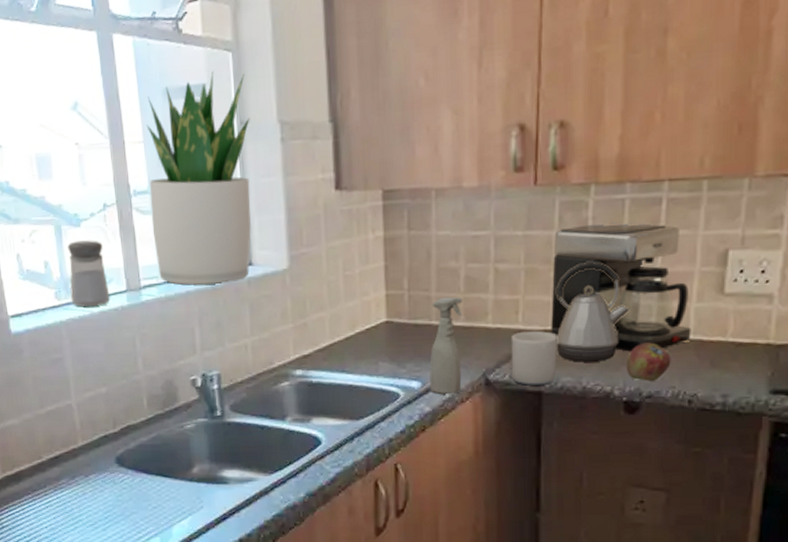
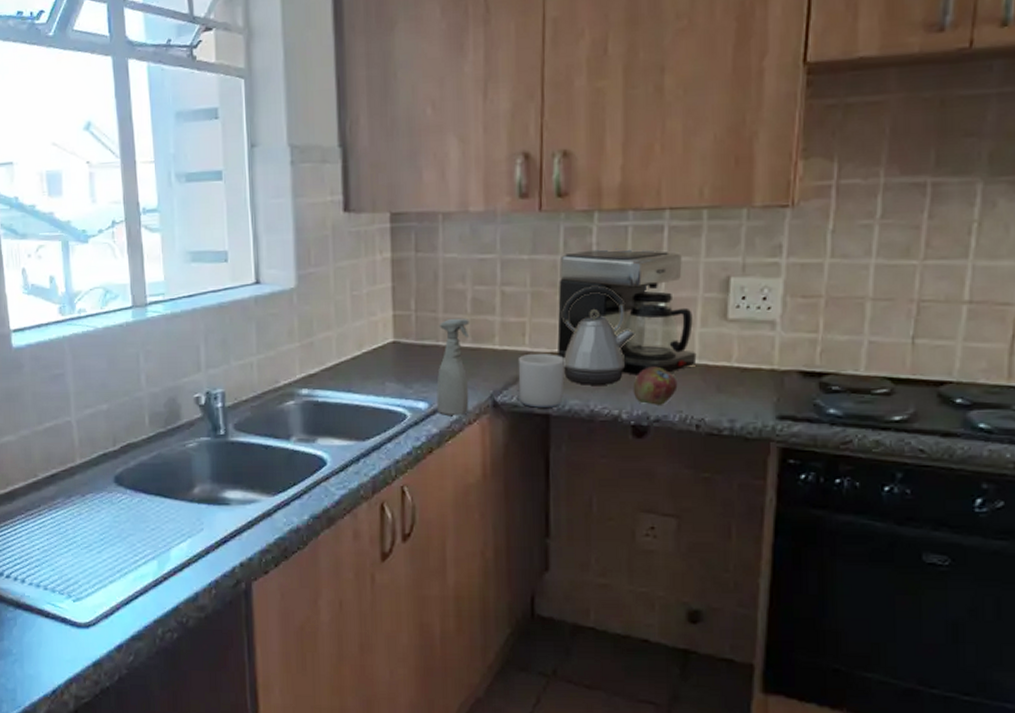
salt shaker: present [67,240,111,307] -> none [74,256,116,323]
planter: present [146,71,251,286] -> none [158,96,261,303]

